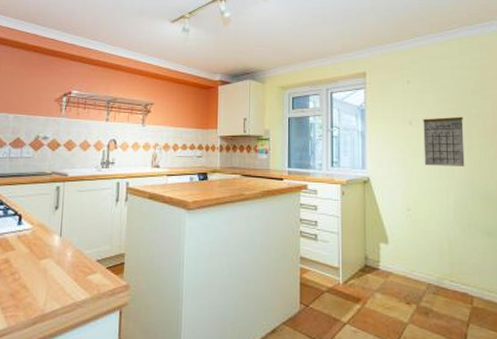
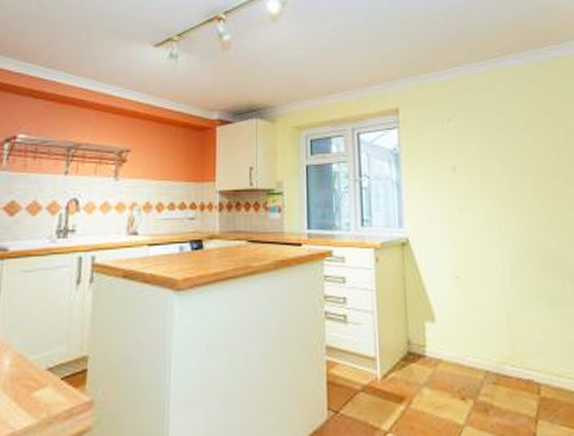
calendar: present [423,116,465,166] -> none [468,160,520,221]

